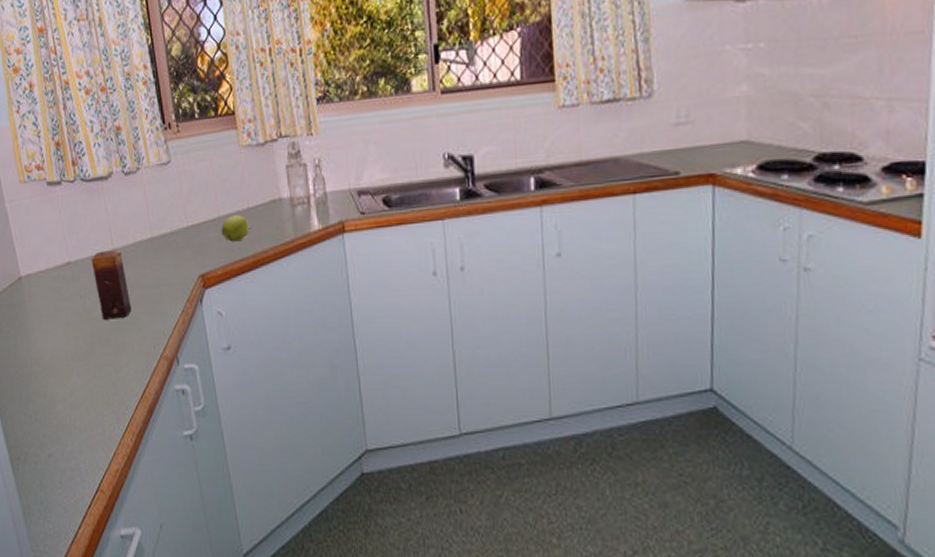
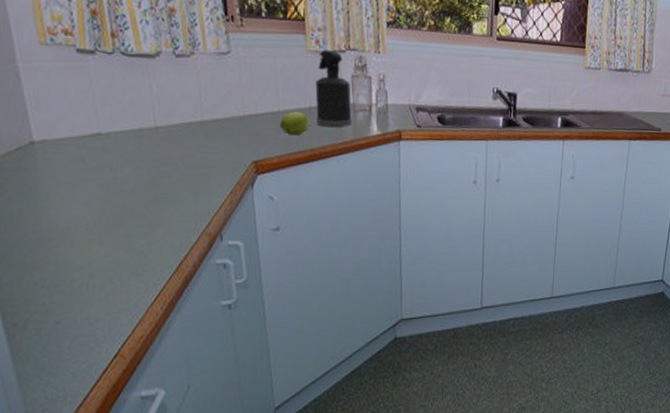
candle: present [91,250,132,320] -> none [127,127,173,194]
spray bottle: none [251,141,291,228] -> present [315,49,352,128]

